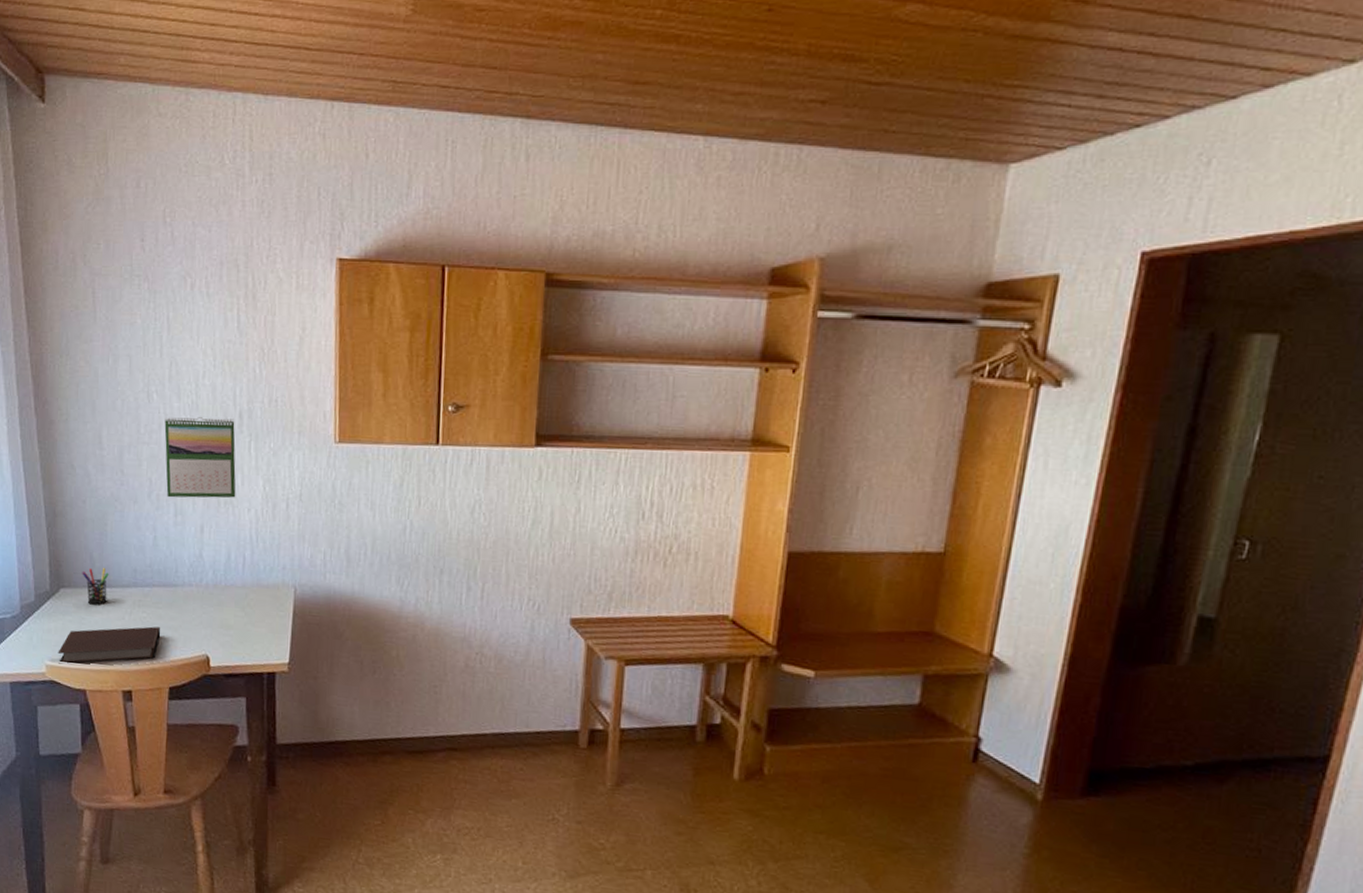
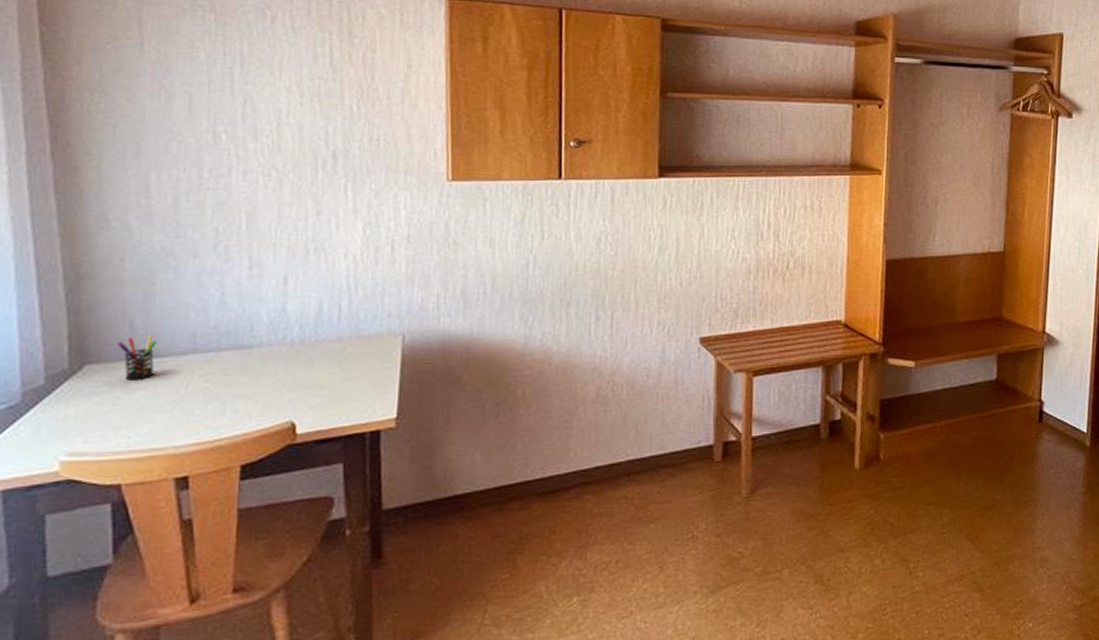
notebook: present [58,626,161,664] -> none [79,397,230,458]
calendar: present [164,417,236,499] -> none [236,159,330,249]

